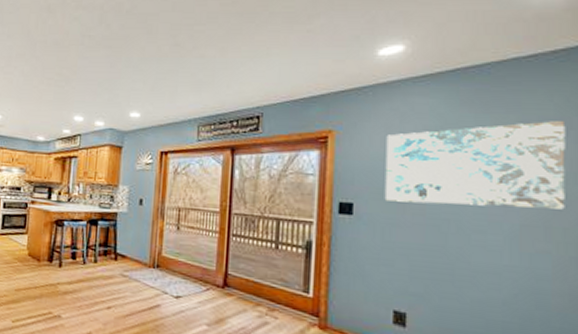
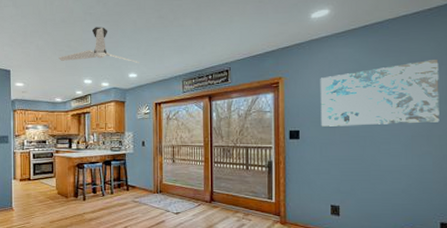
ceiling fan: none [46,53,146,100] -> present [59,27,141,63]

